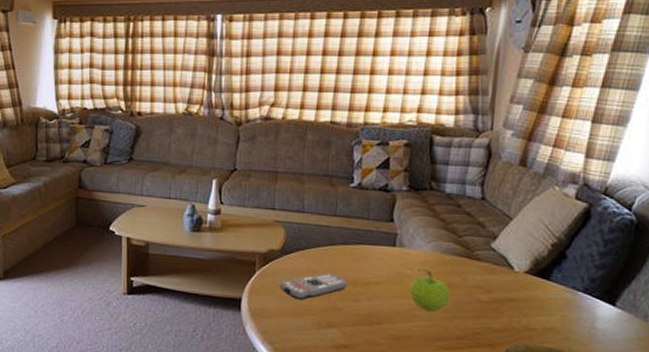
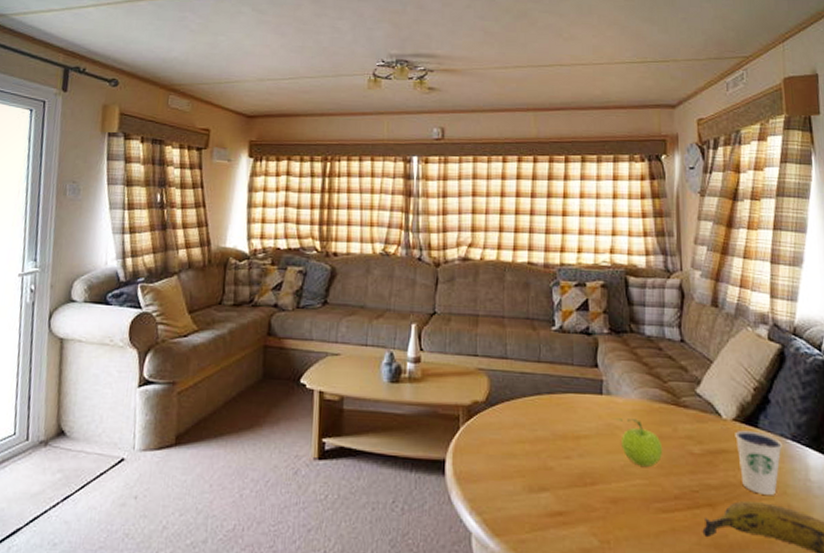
remote control: present [280,273,348,300] -> none [486,426,558,459]
dixie cup: none [525,281,573,339] -> present [735,430,782,495]

